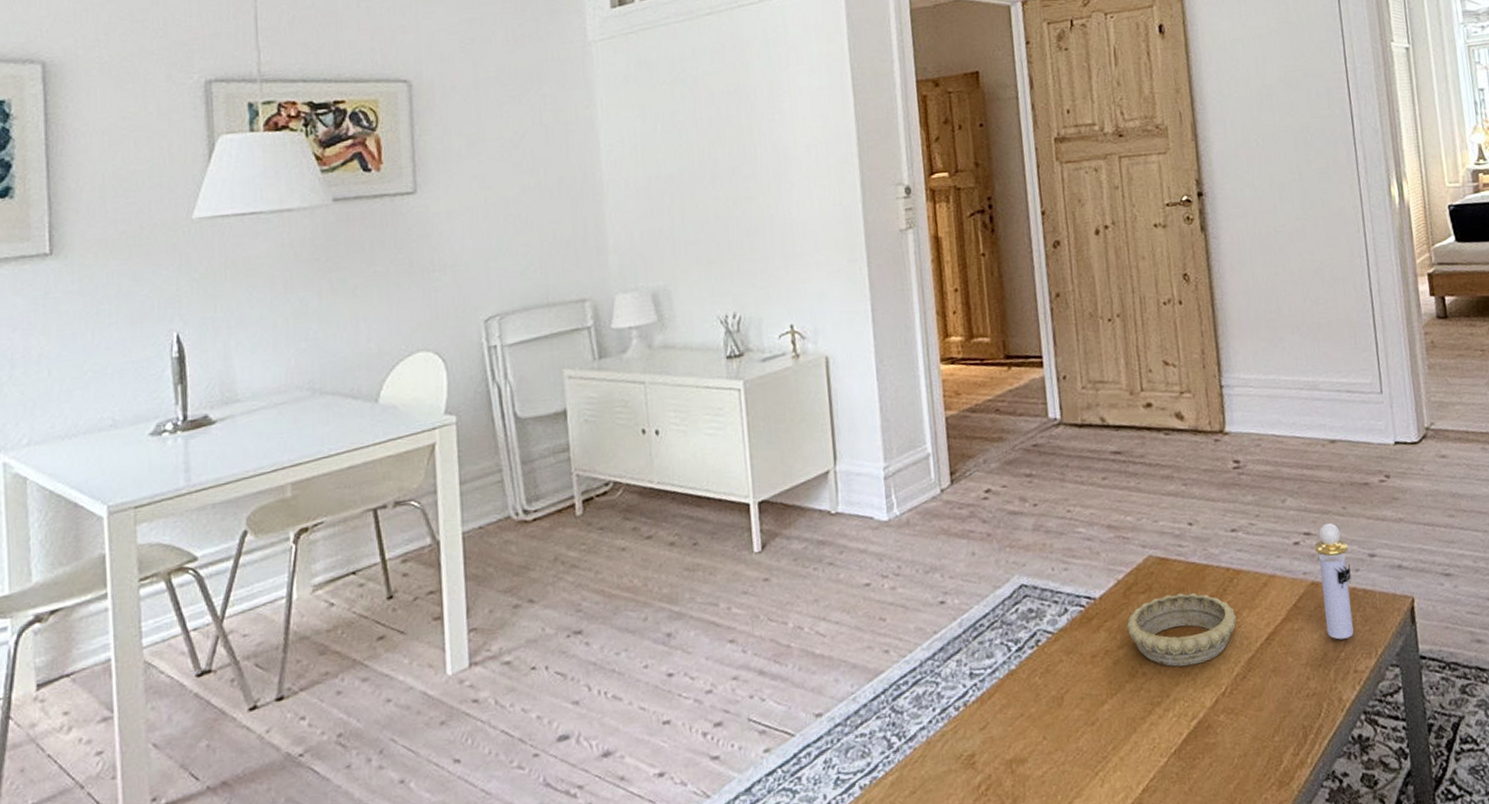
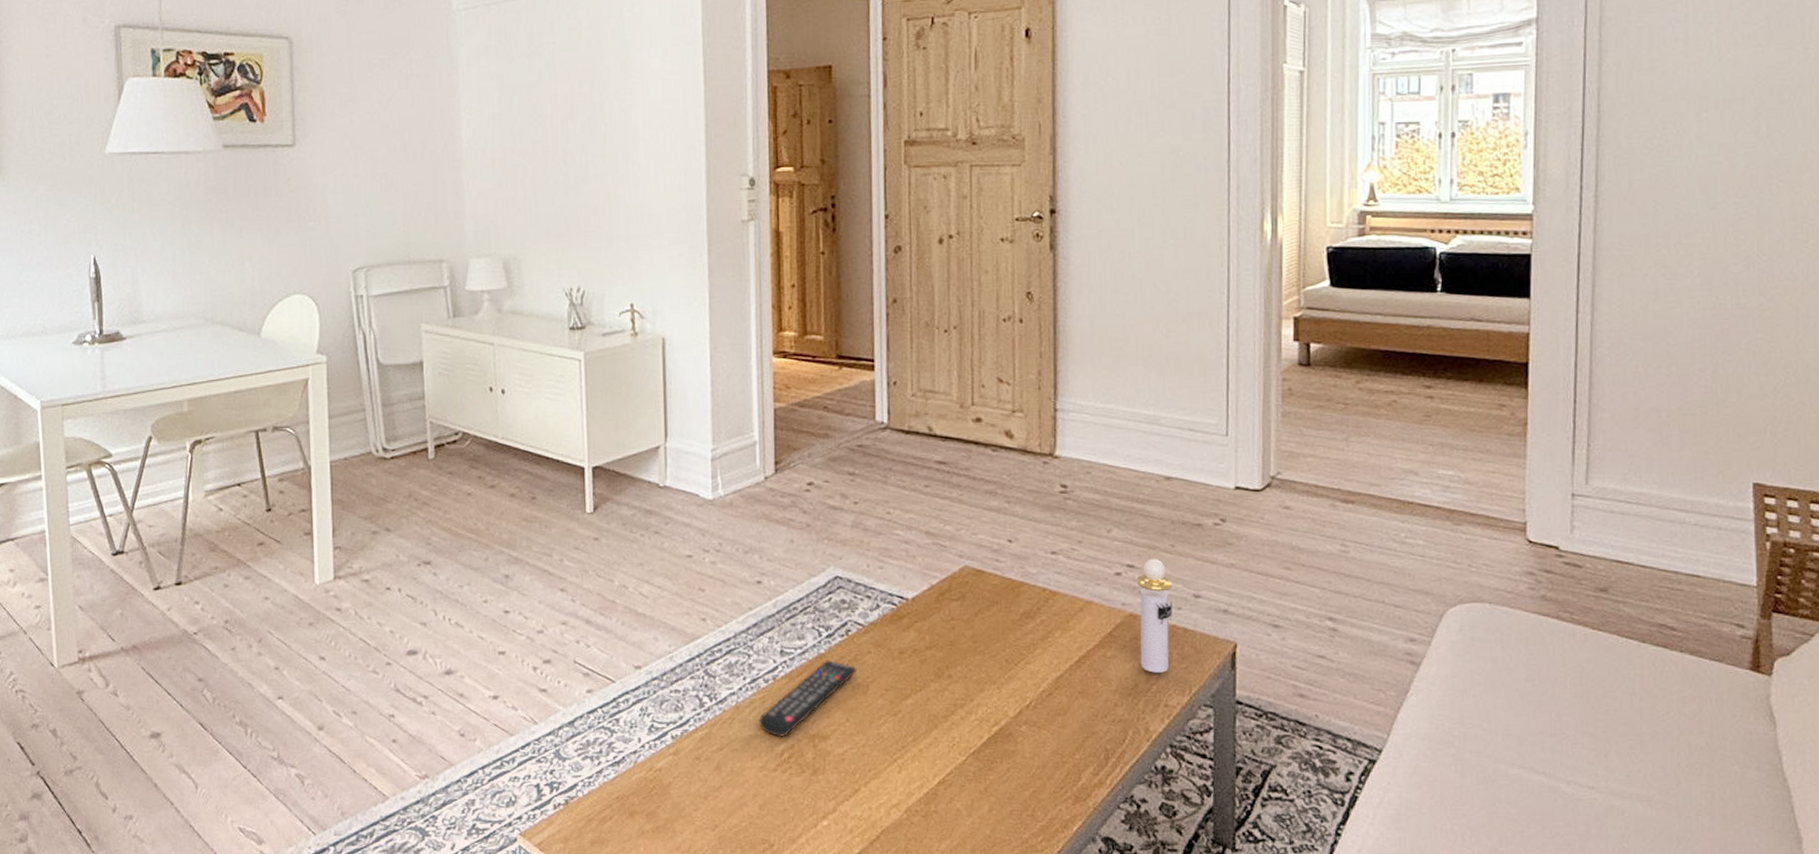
remote control: none [951,675,1049,769] -> present [758,660,856,737]
decorative bowl: present [1126,592,1237,667] -> none [937,605,1049,675]

